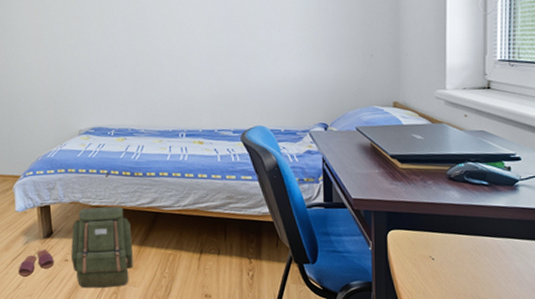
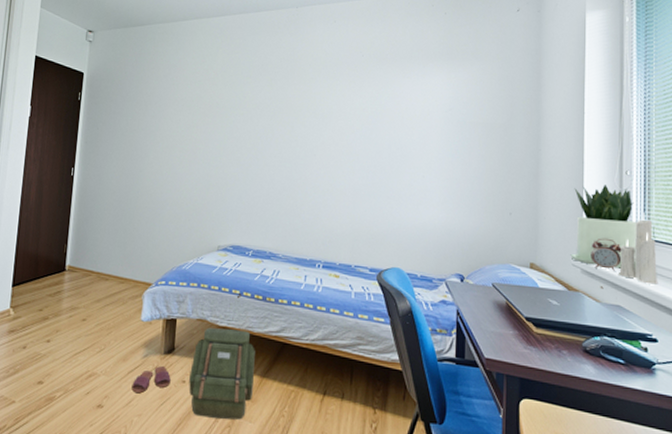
planter: none [434,11,502,95] -> present [570,185,637,269]
alarm clock: none [454,66,486,99] -> present [591,238,622,272]
candle: none [481,34,523,106] -> present [617,213,658,285]

